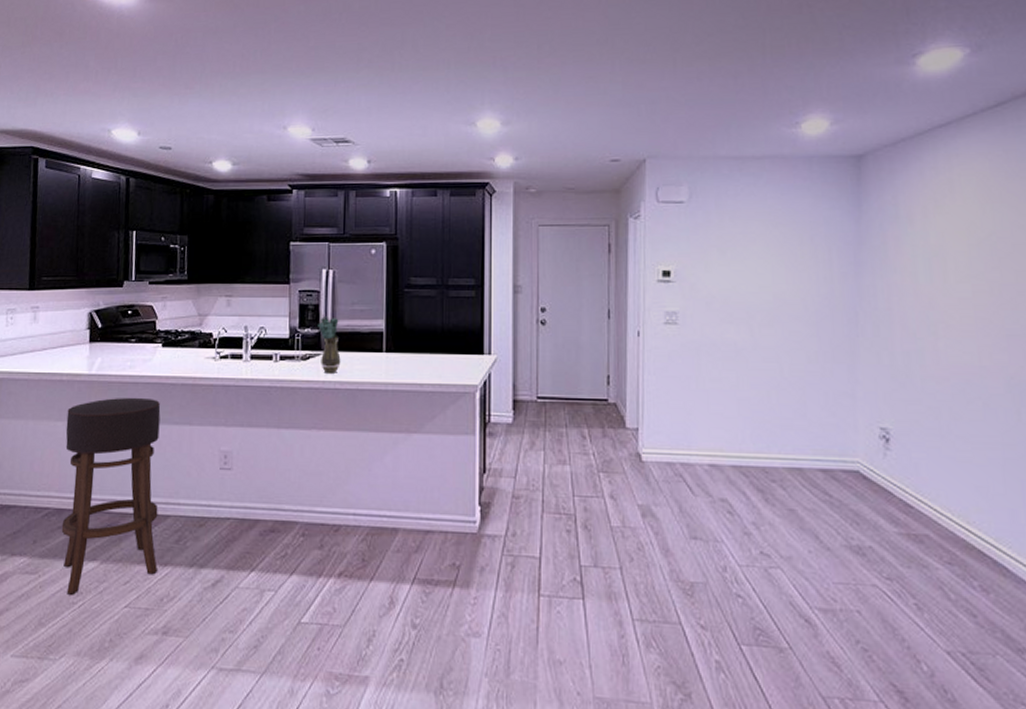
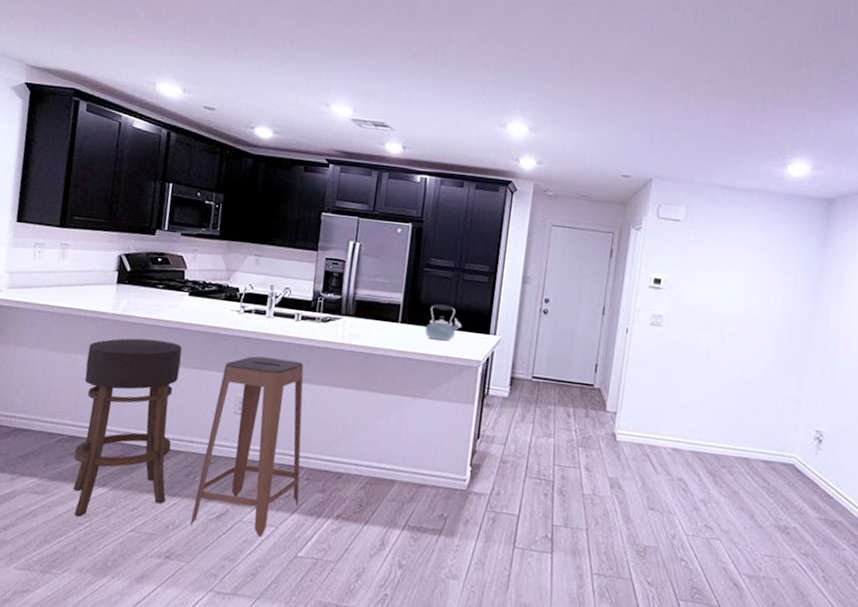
bar stool: none [185,405,296,604] -> present [190,356,304,538]
vase: present [316,315,341,373] -> none [339,283,361,337]
kettle: none [412,327,452,367] -> present [424,304,462,341]

